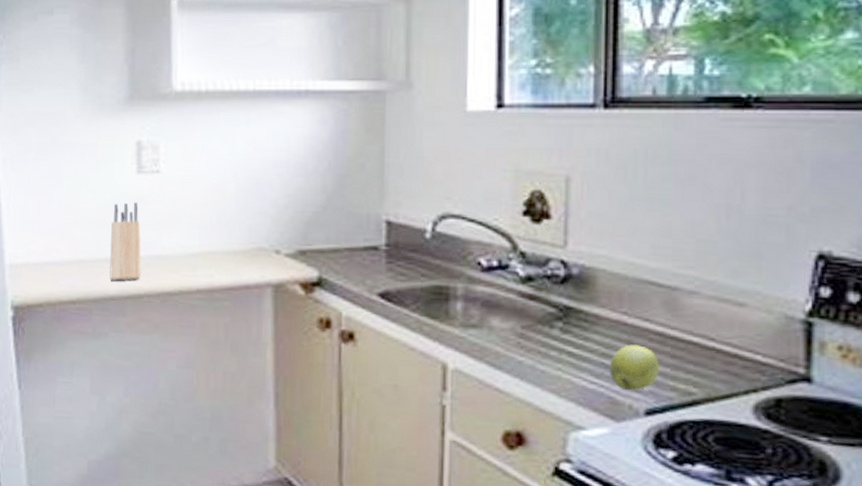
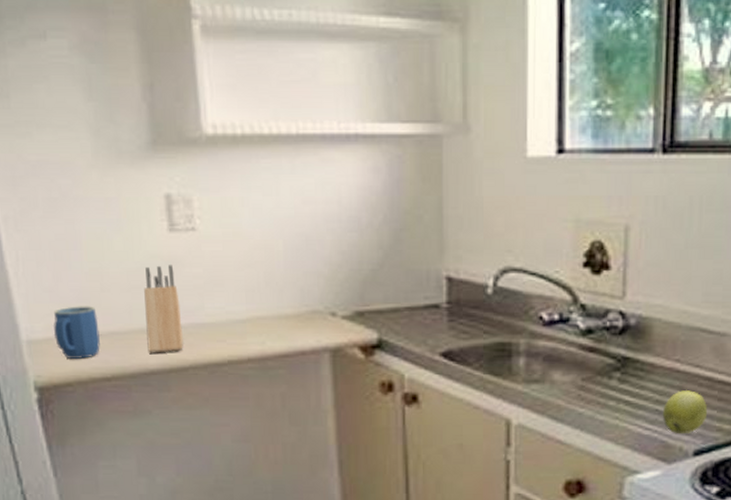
mug: none [32,236,70,283] -> present [53,306,100,359]

